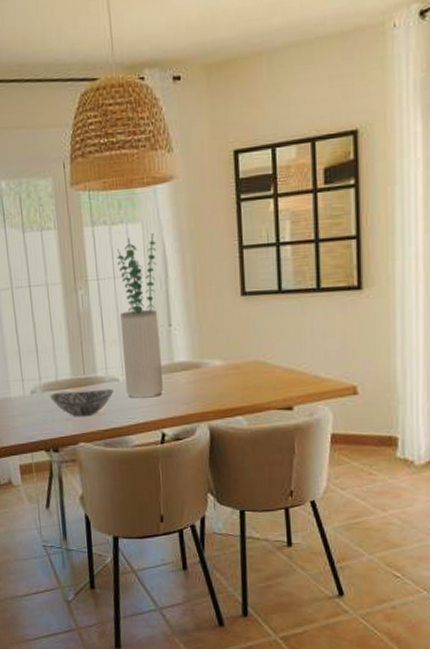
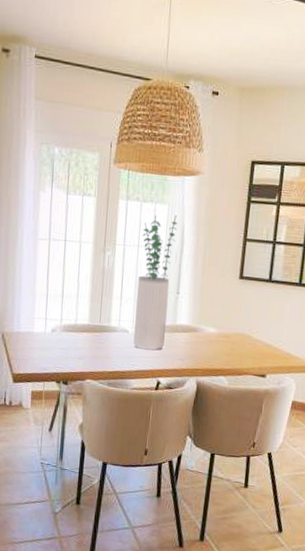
decorative bowl: present [50,388,114,417] -> none [68,334,123,358]

